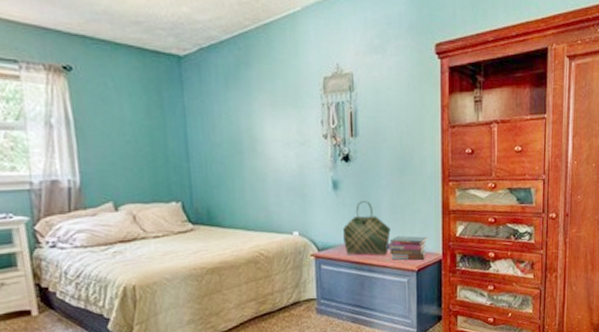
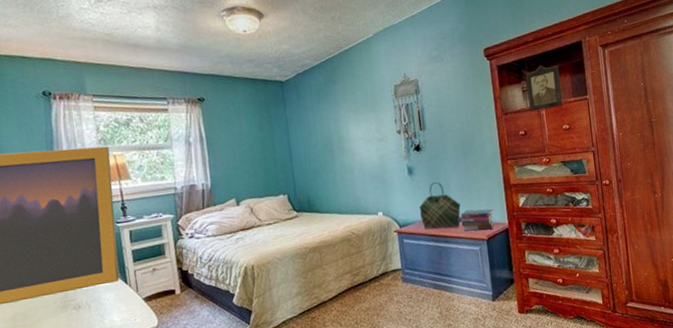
photo frame: none [479,71,518,127] -> present [525,65,563,112]

